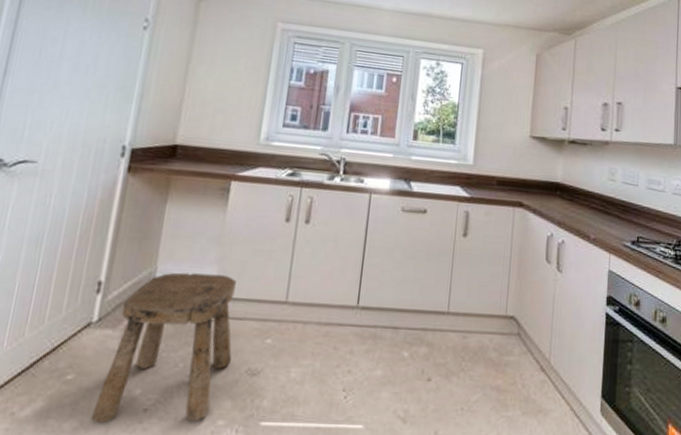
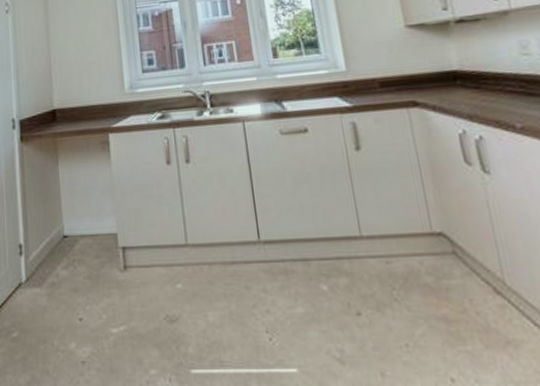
stool: present [90,272,236,424] -> none [39,225,148,378]

